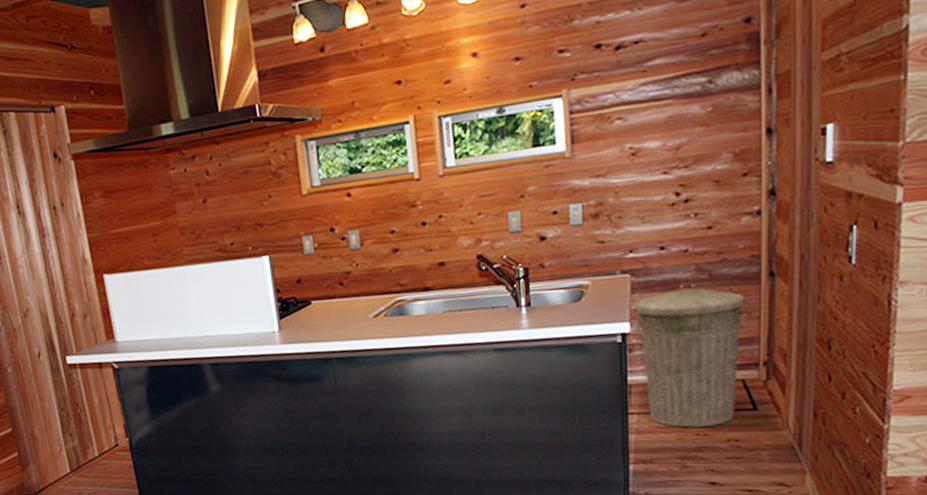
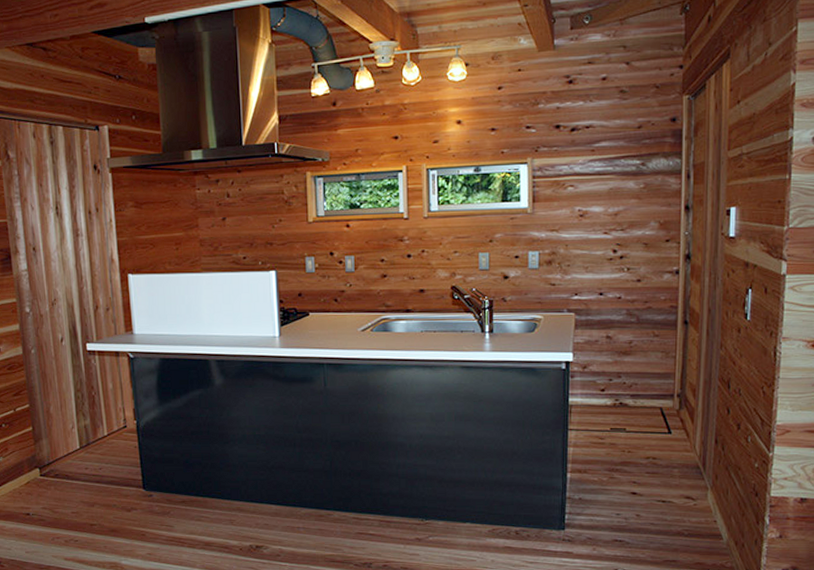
trash can: present [635,284,745,428] -> none [577,325,664,446]

